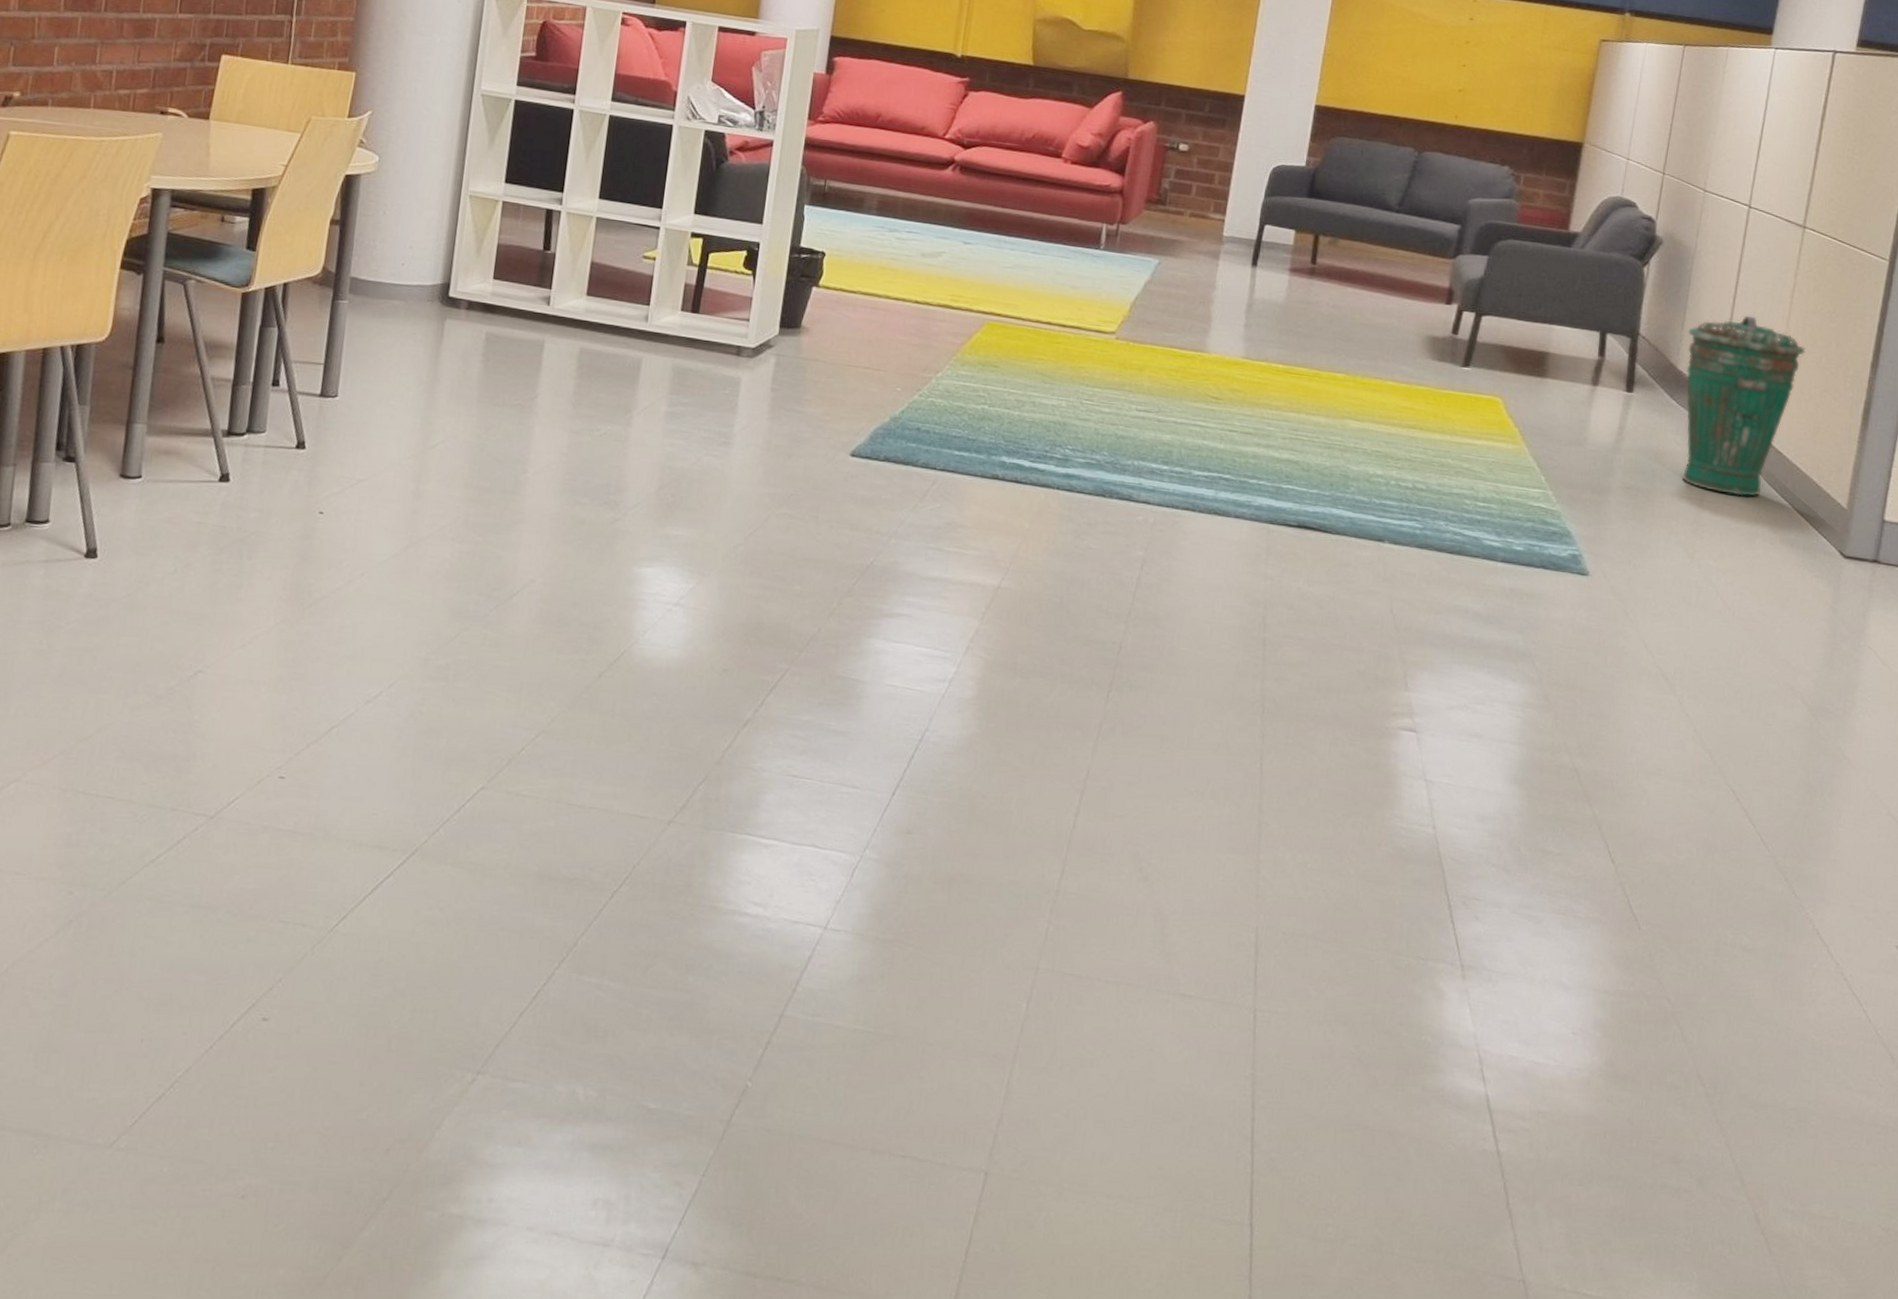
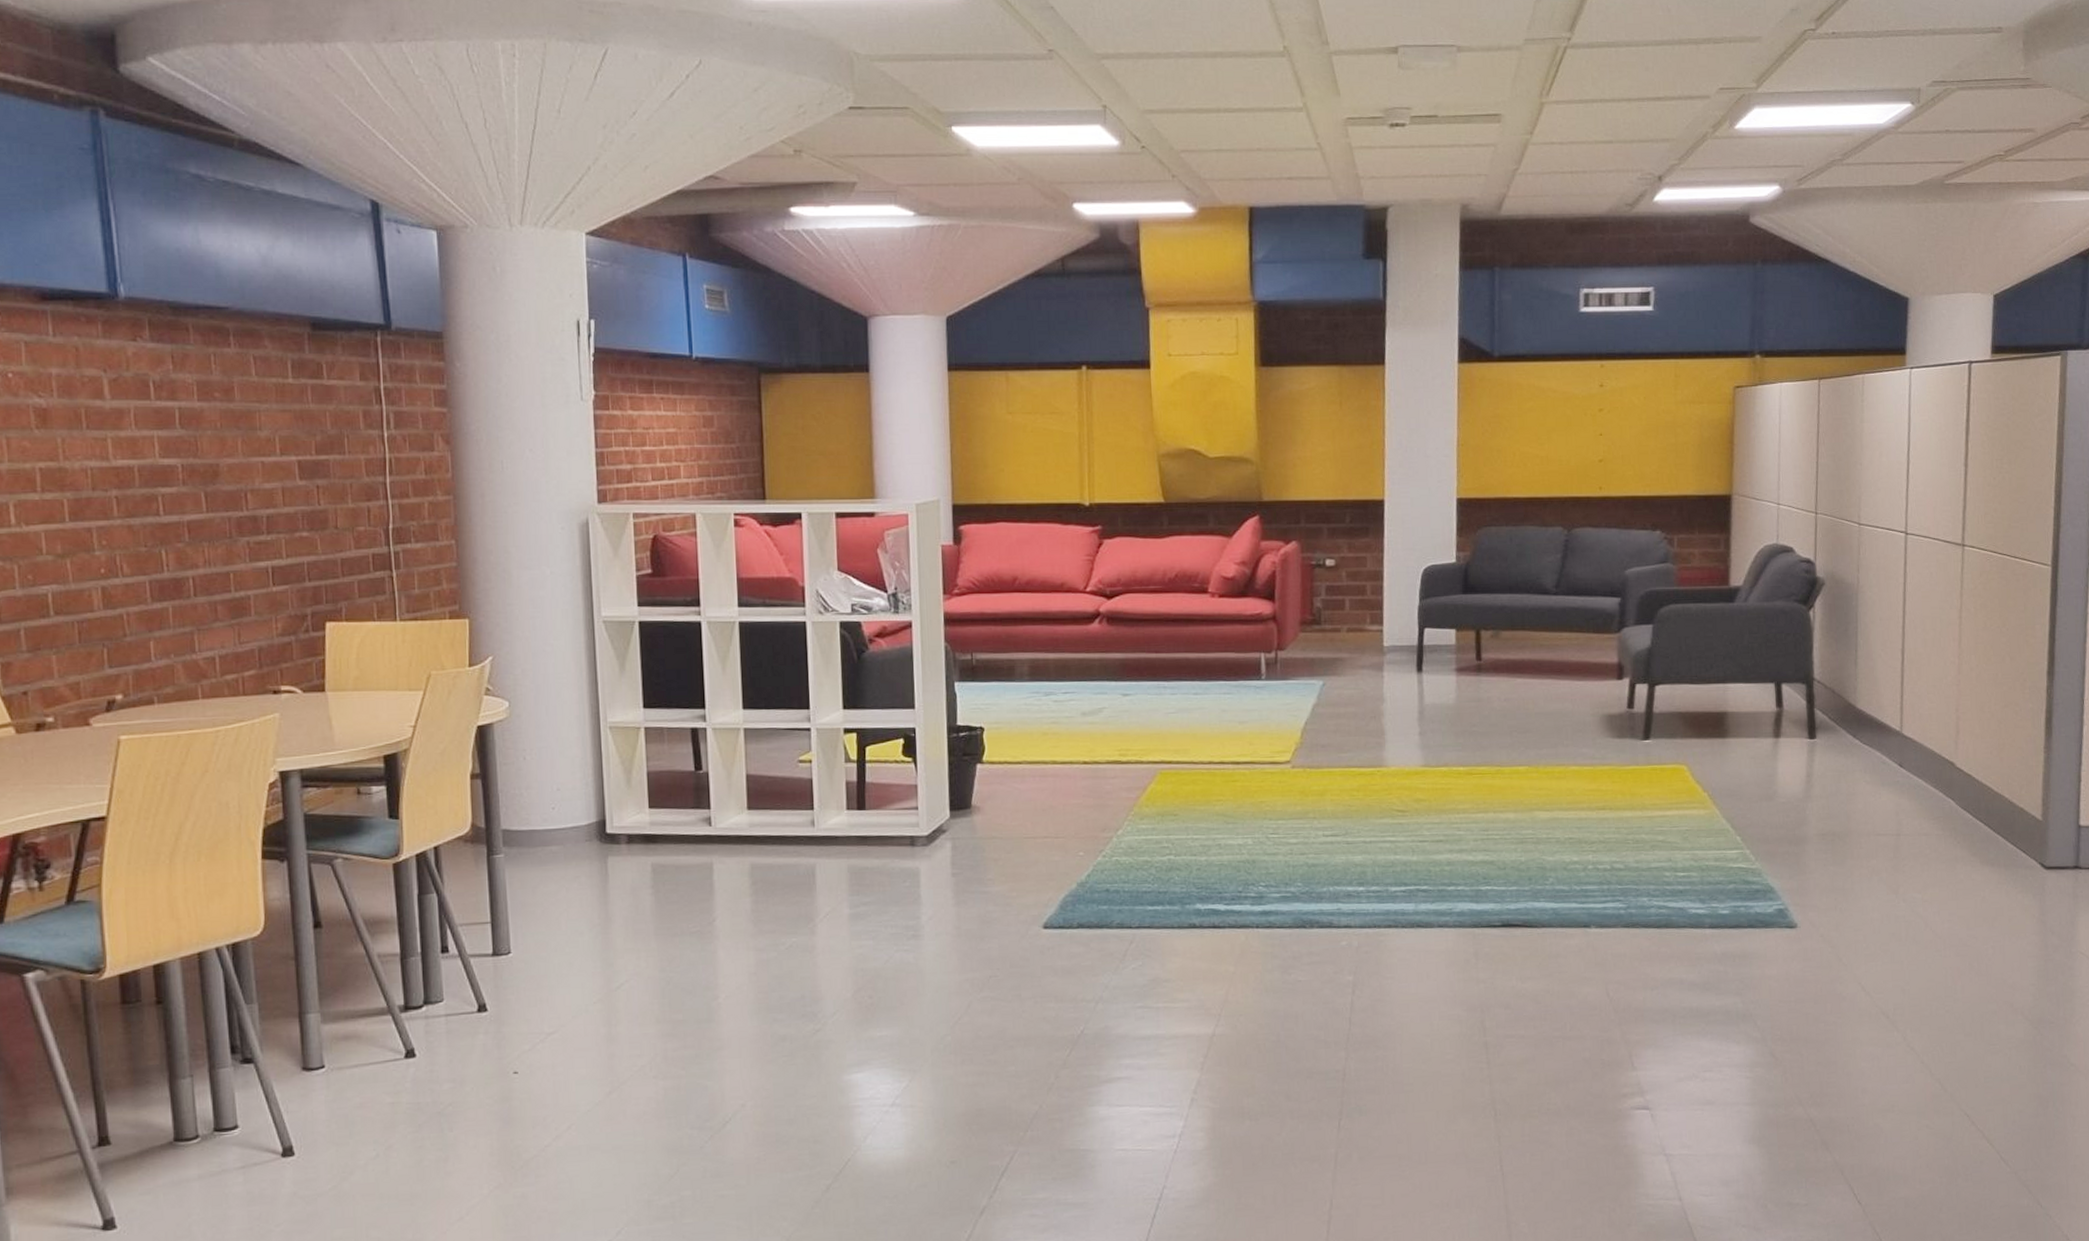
trash can: present [1682,315,1806,497] -> none [1863,643,1981,825]

